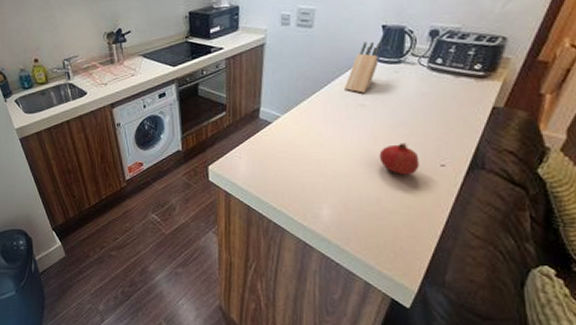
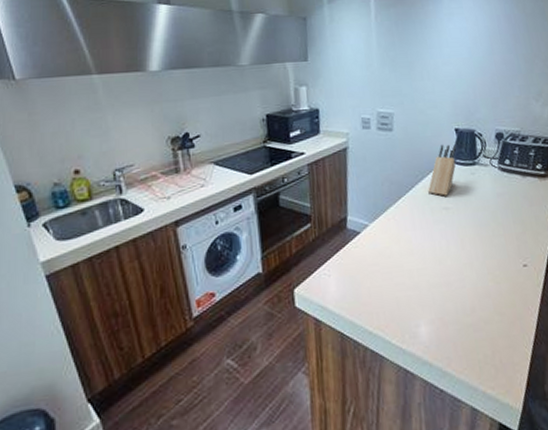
fruit: present [379,142,420,175] -> none [467,244,505,279]

